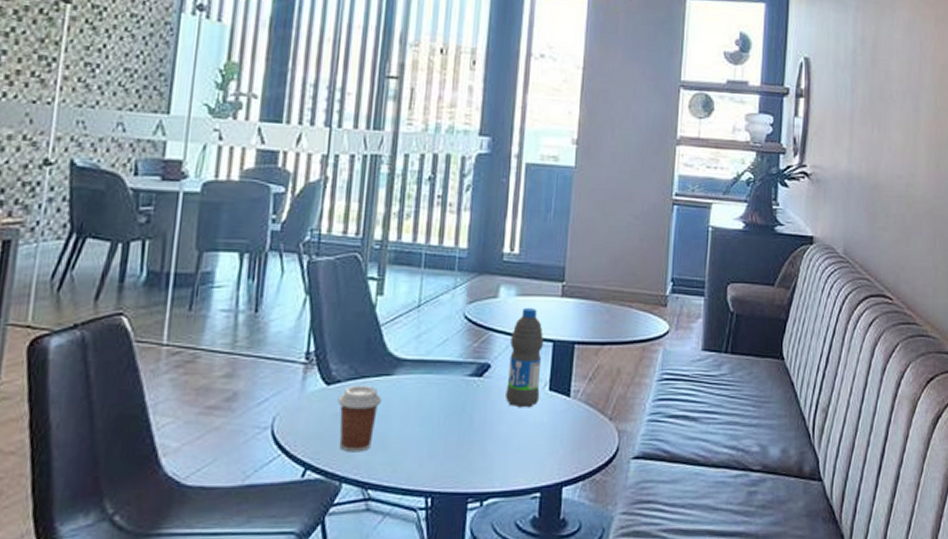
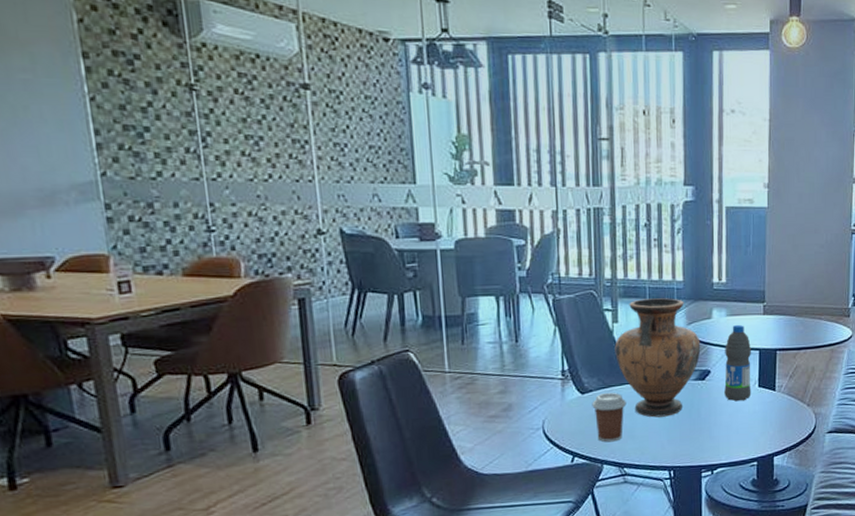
vase: none [374,267,482,423] -> present [614,298,701,418]

